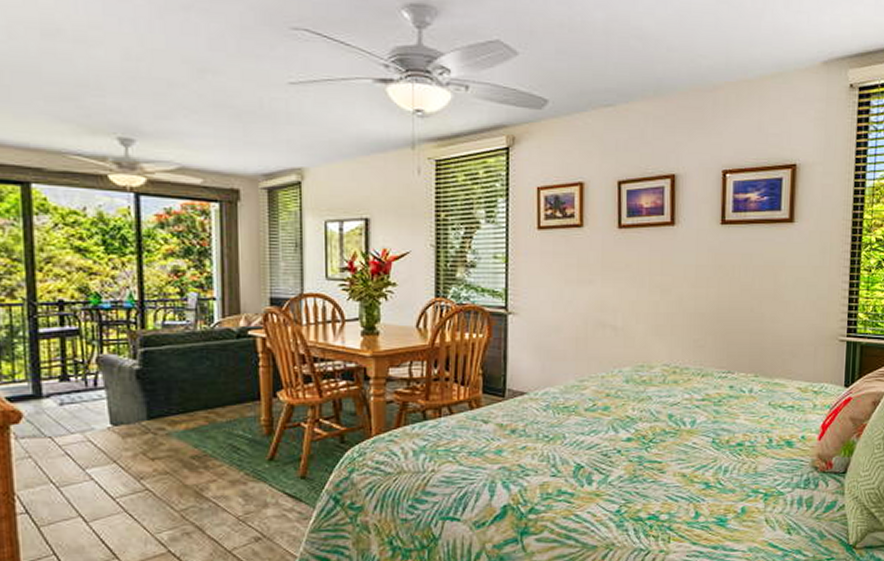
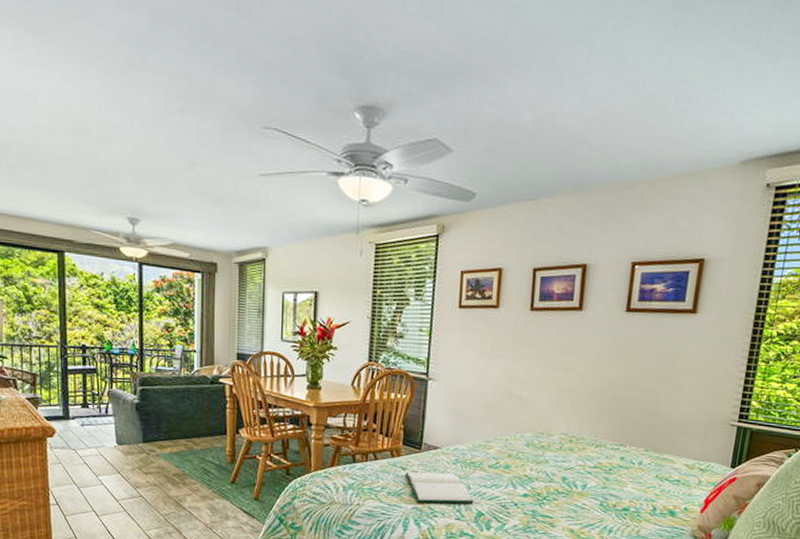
hardback book: none [489,422,571,461] -> present [406,471,474,504]

